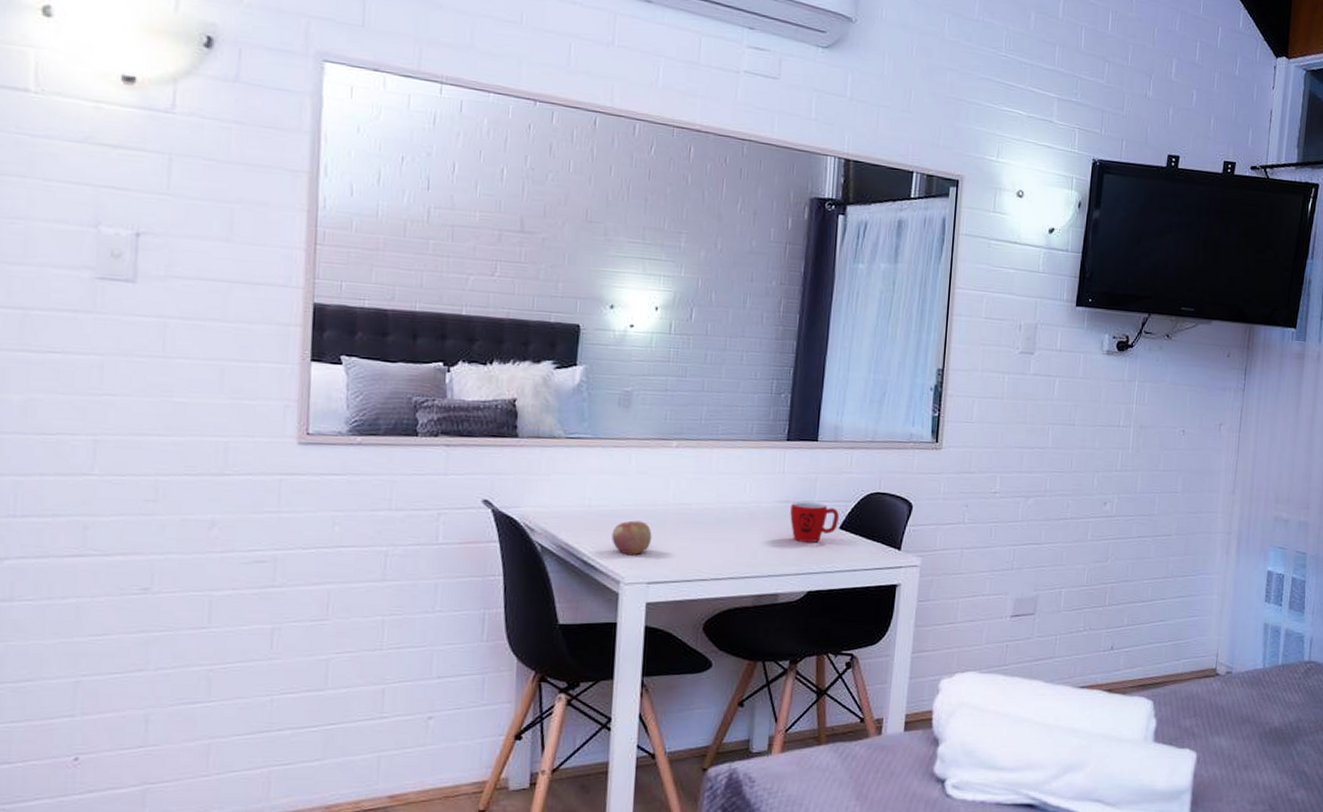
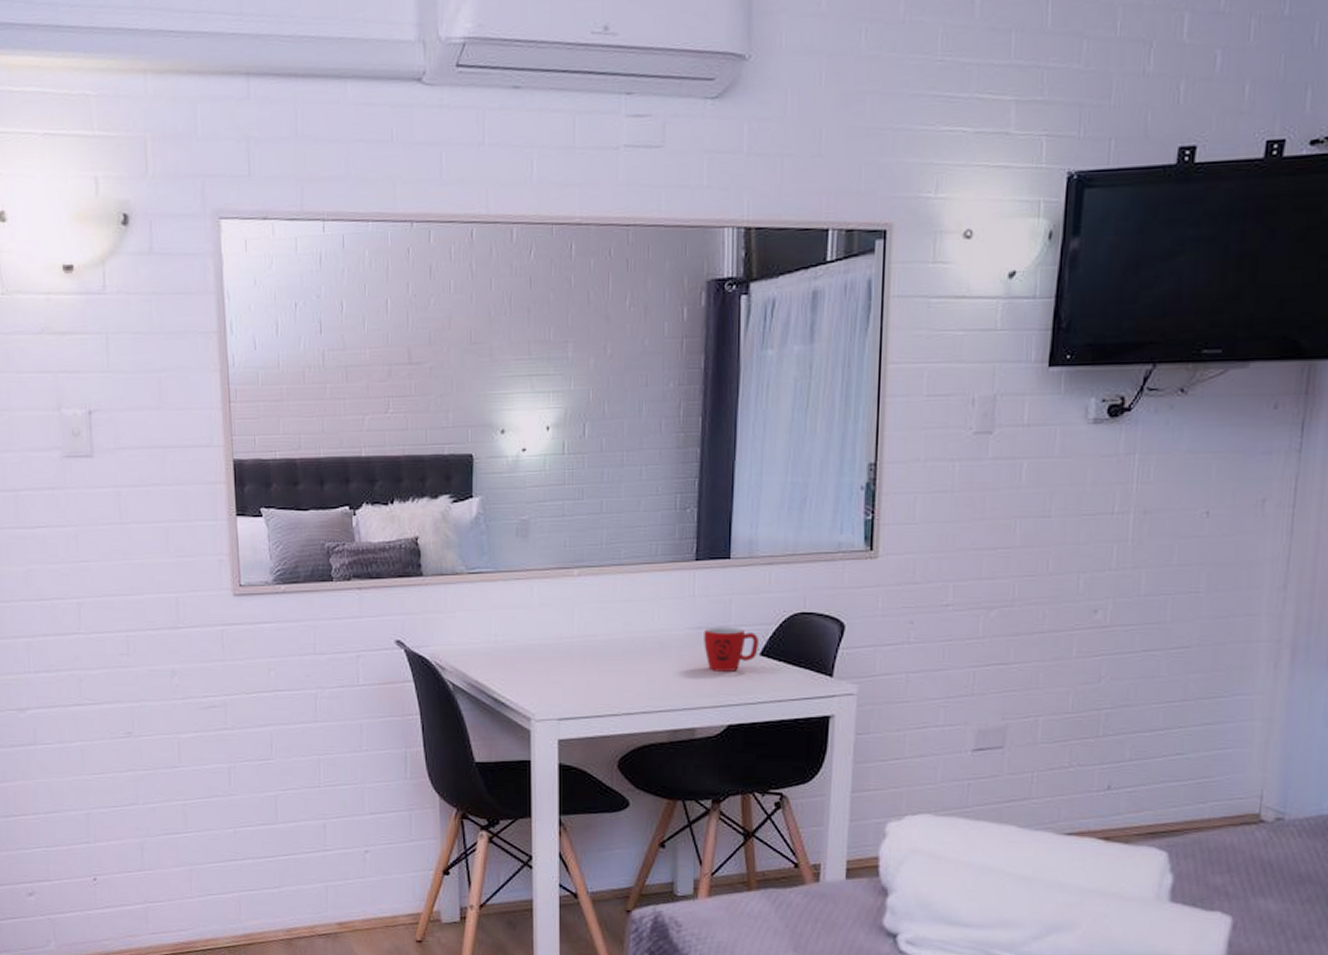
apple: present [612,520,652,556] -> none [520,655,559,692]

